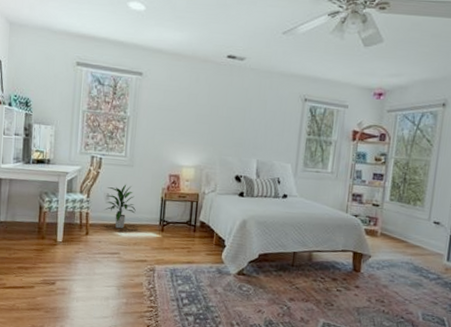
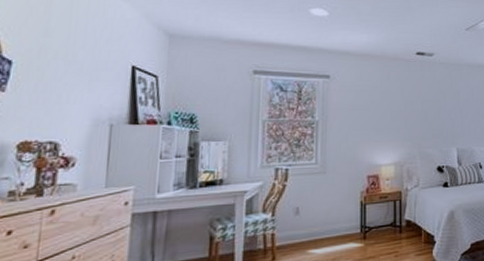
indoor plant: present [105,184,136,229] -> none [295,194,332,246]

